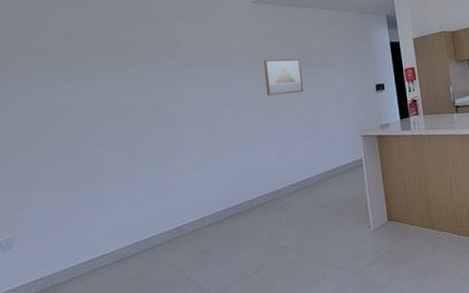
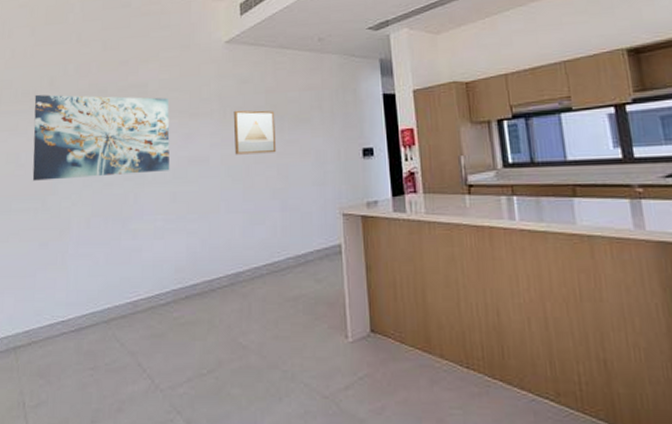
wall art: none [53,50,206,133] -> present [32,94,170,181]

